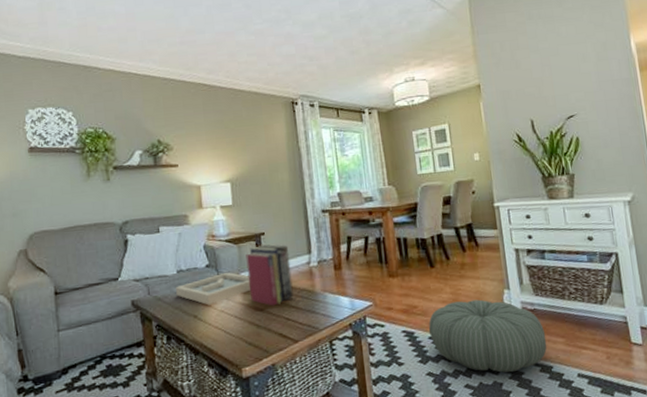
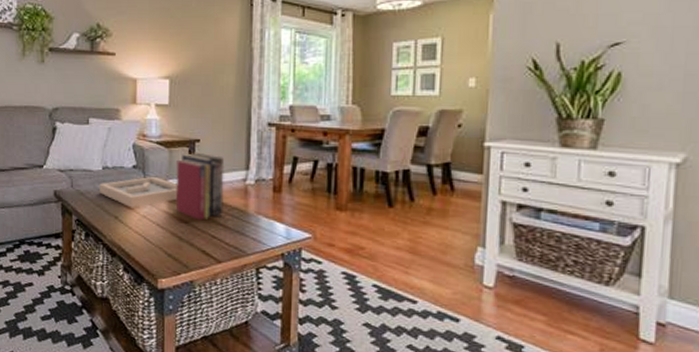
pouf: present [429,299,547,373] -> none [375,250,523,342]

